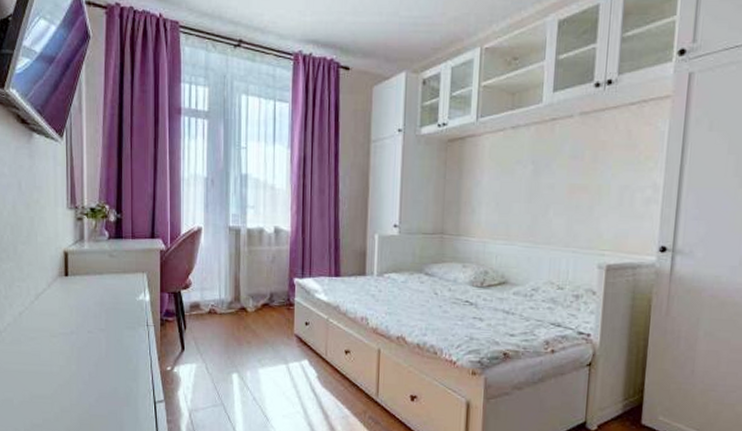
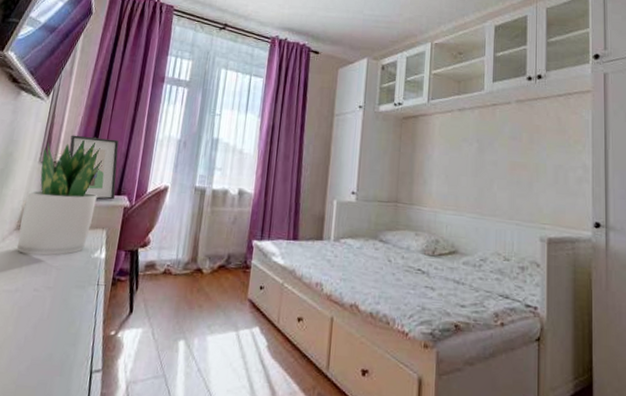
planter: none [61,182,132,300] -> present [17,139,103,256]
picture frame: none [94,178,150,245] -> present [69,135,119,201]

